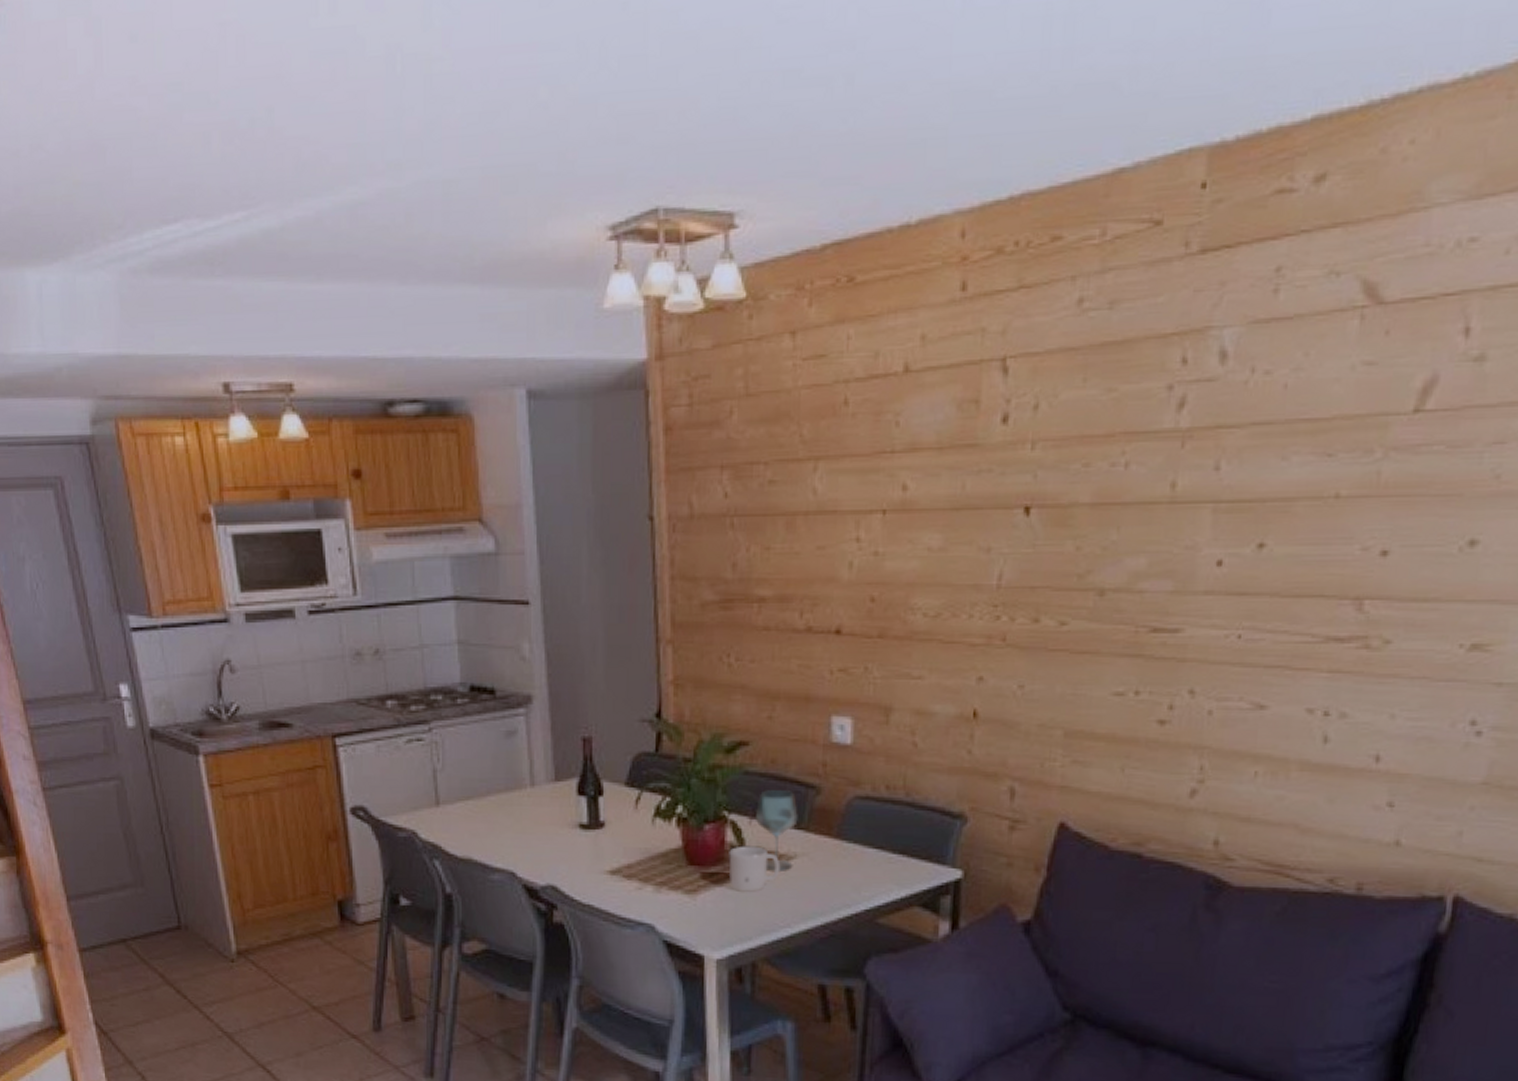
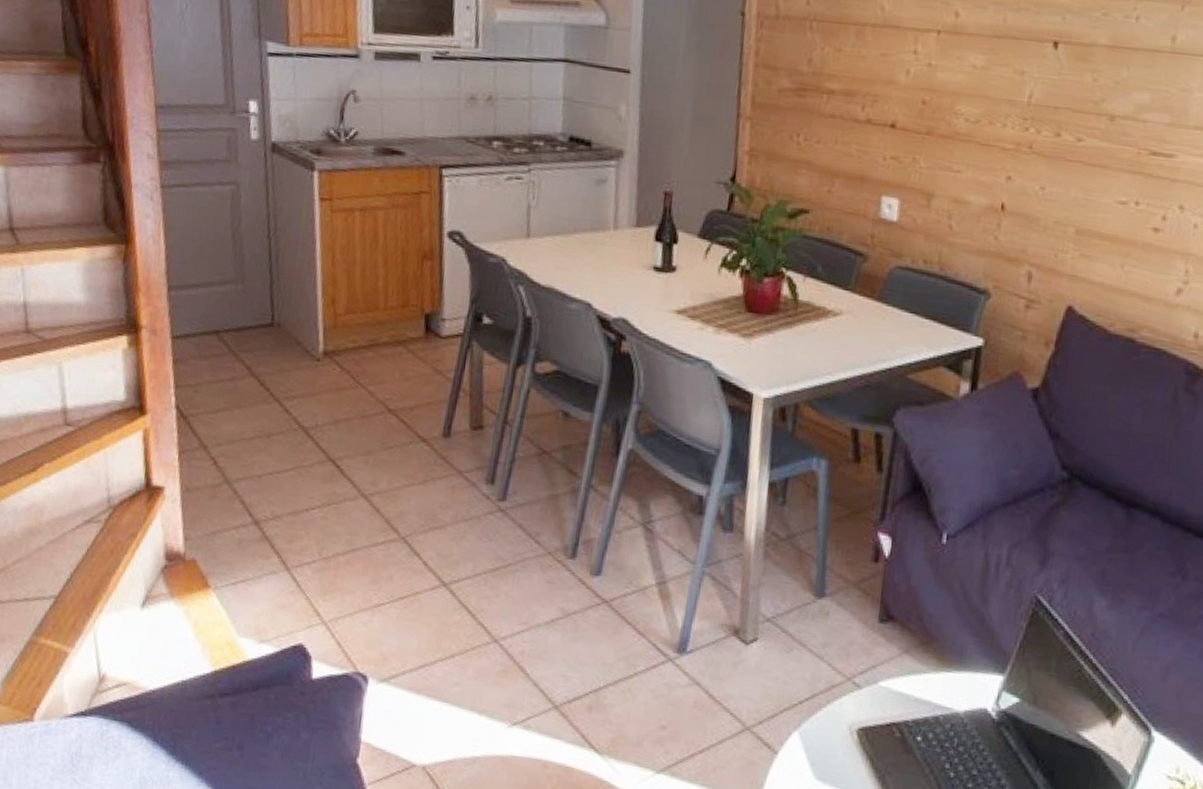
mug: present [728,845,781,892] -> none [781,299,828,341]
wine glass: present [756,790,798,873] -> none [809,253,847,326]

